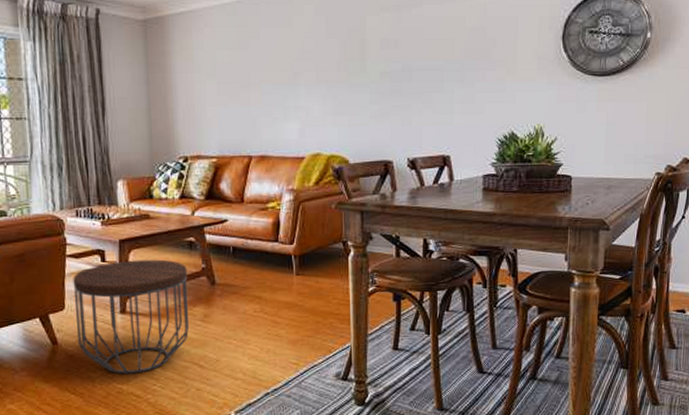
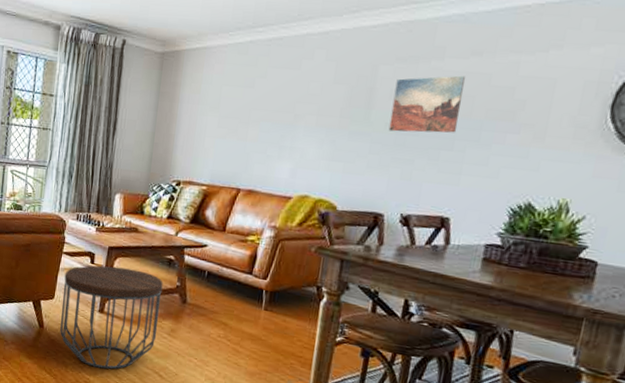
wall art: none [384,20,444,80] -> present [388,75,465,133]

